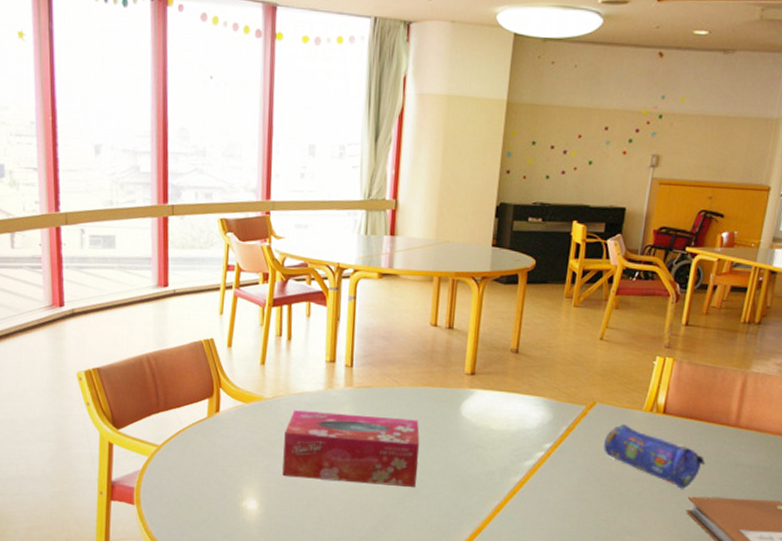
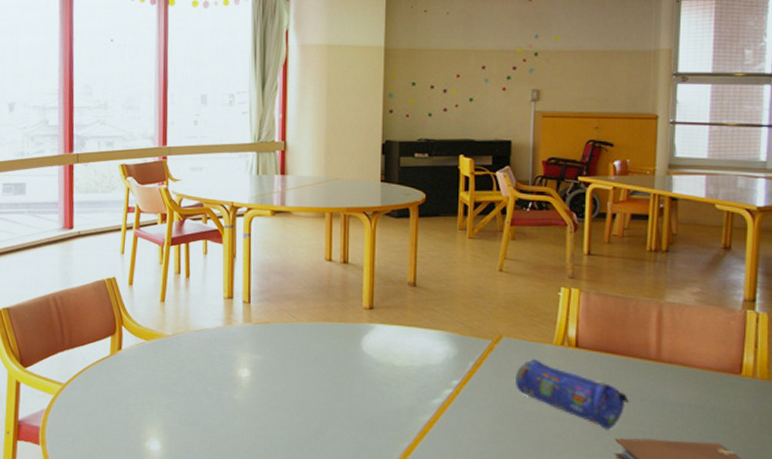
tissue box: present [282,410,420,487] -> none [184,347,322,427]

